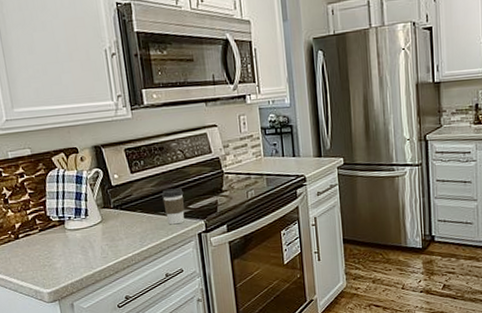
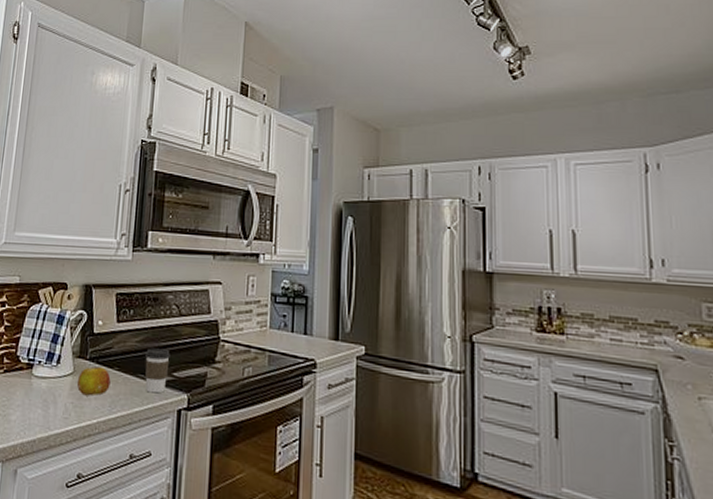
fruit: none [107,211,137,237] -> present [76,366,111,396]

